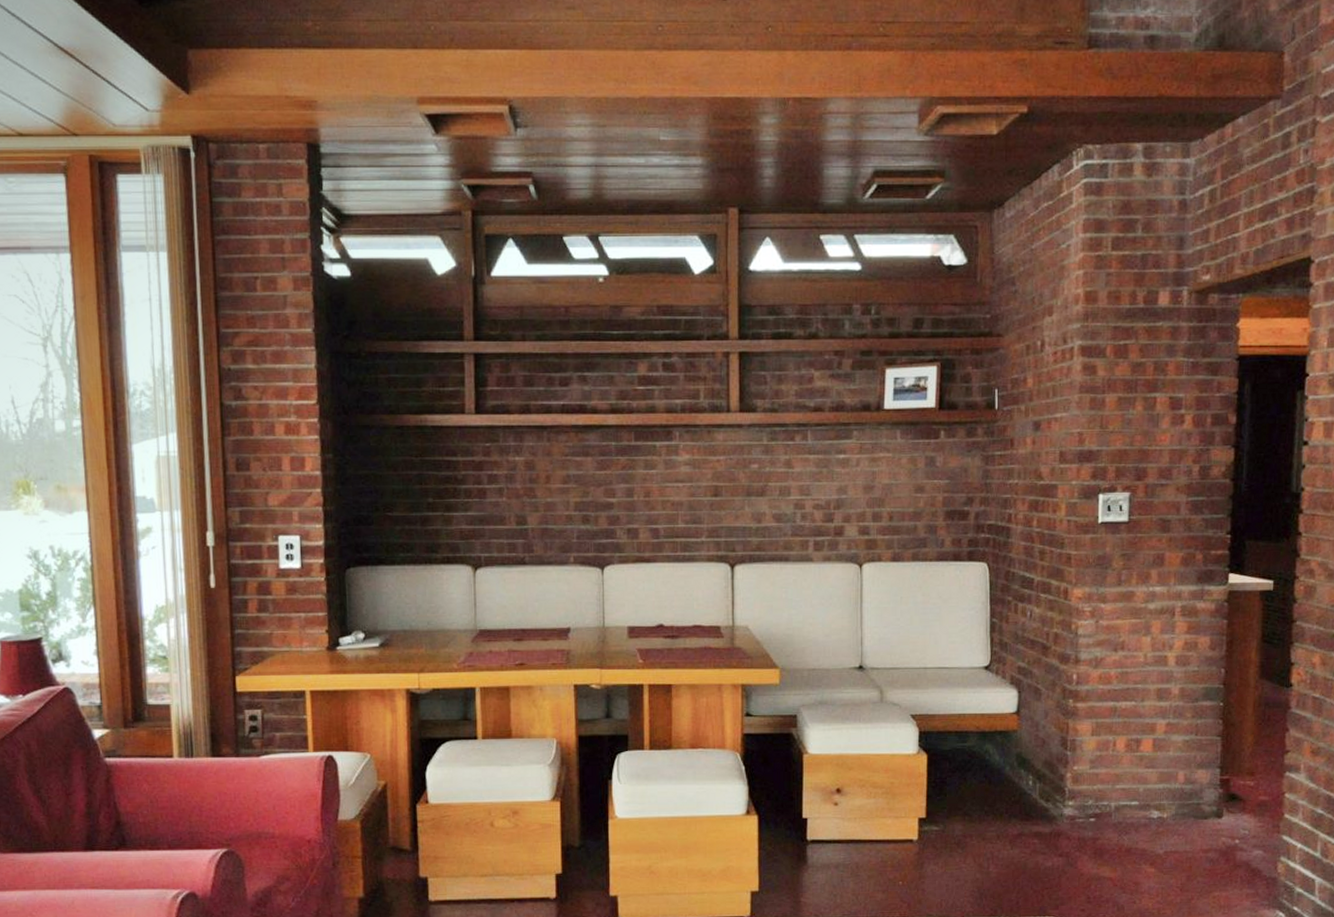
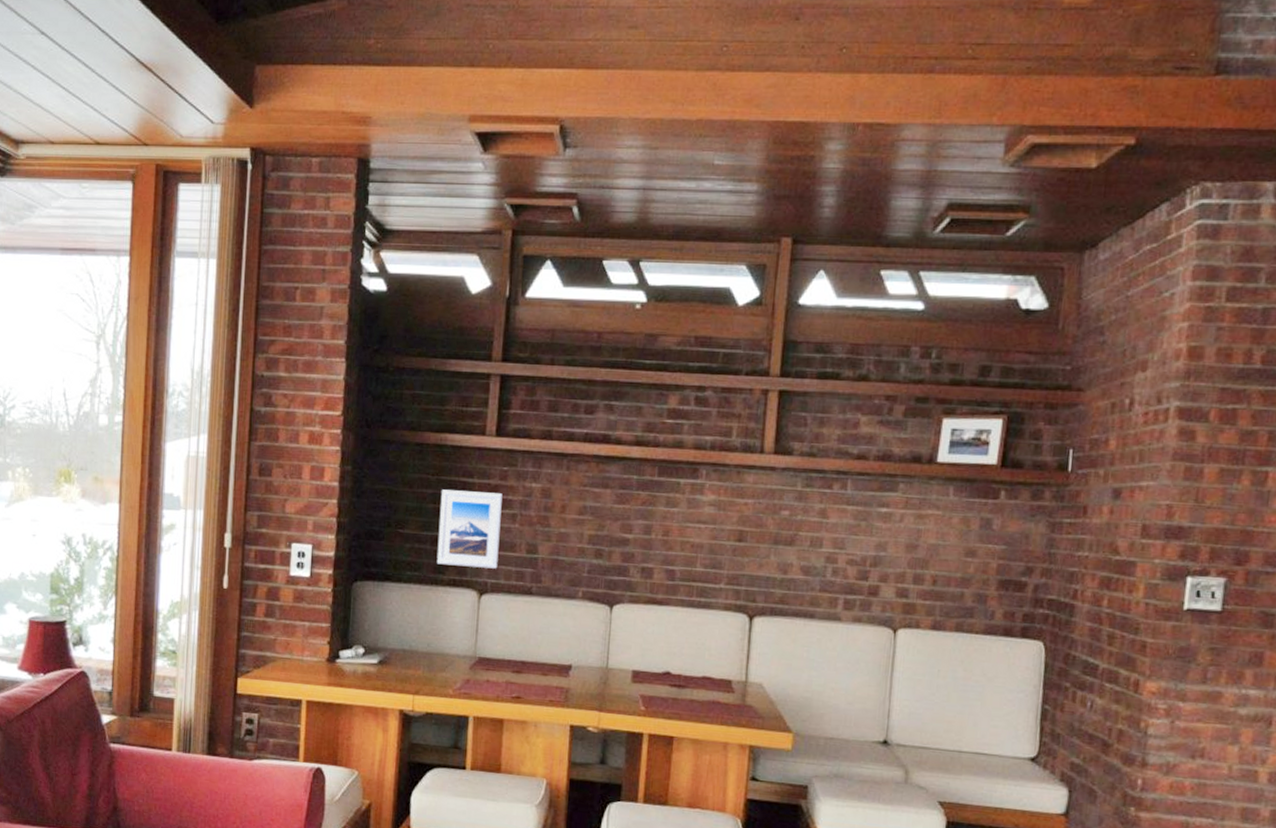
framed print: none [426,469,490,544] -> present [436,489,503,569]

